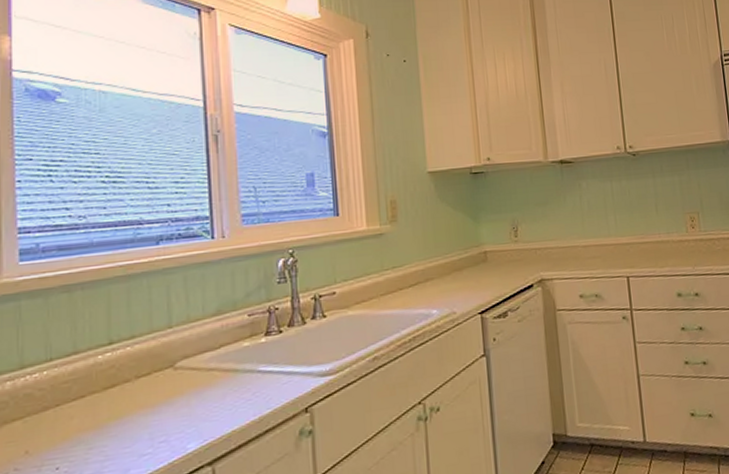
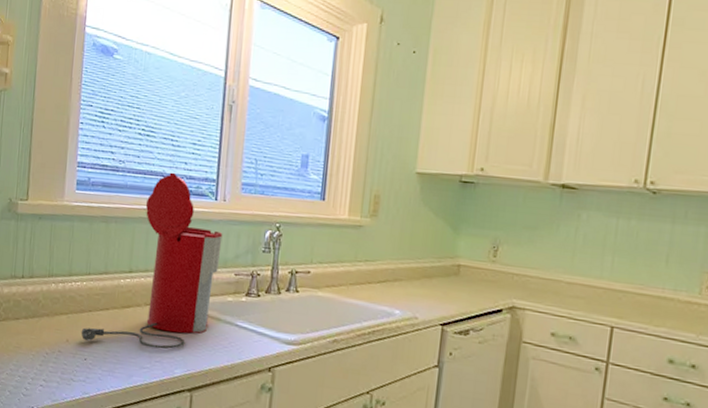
coffee maker: none [46,217,227,445] -> present [81,172,223,350]

